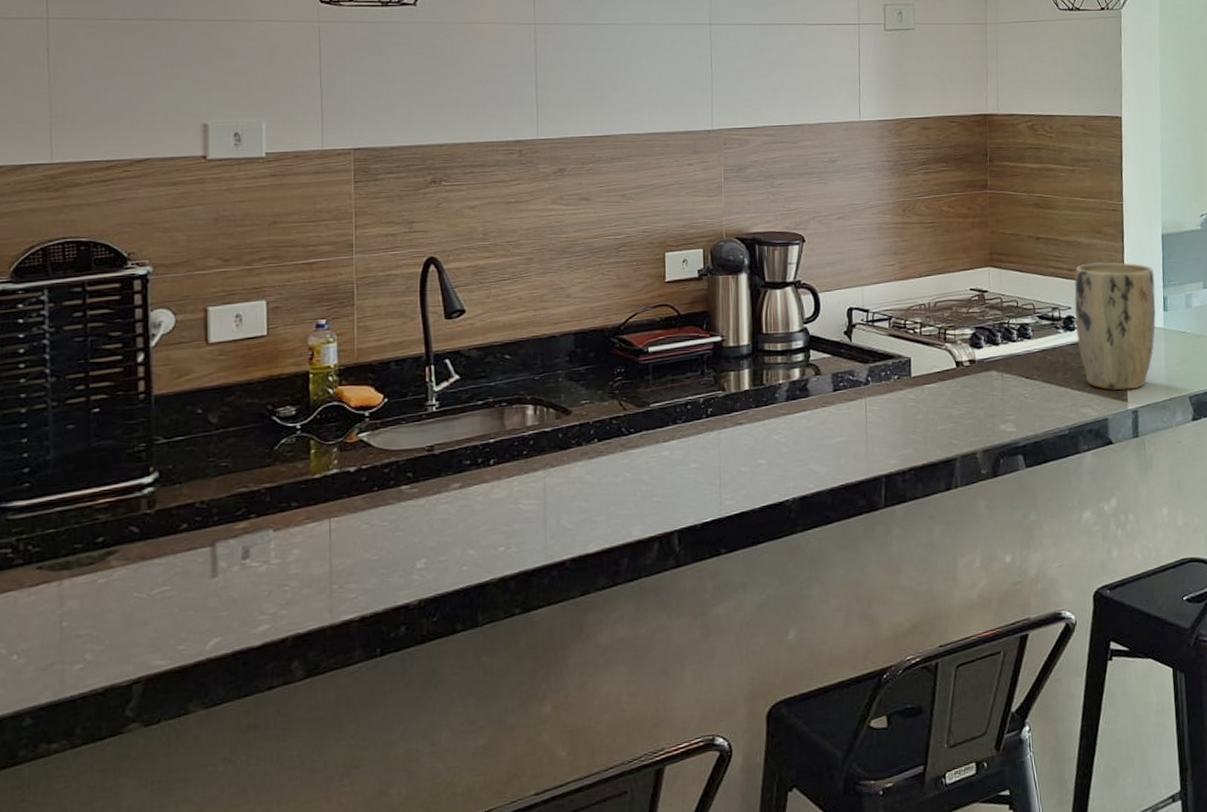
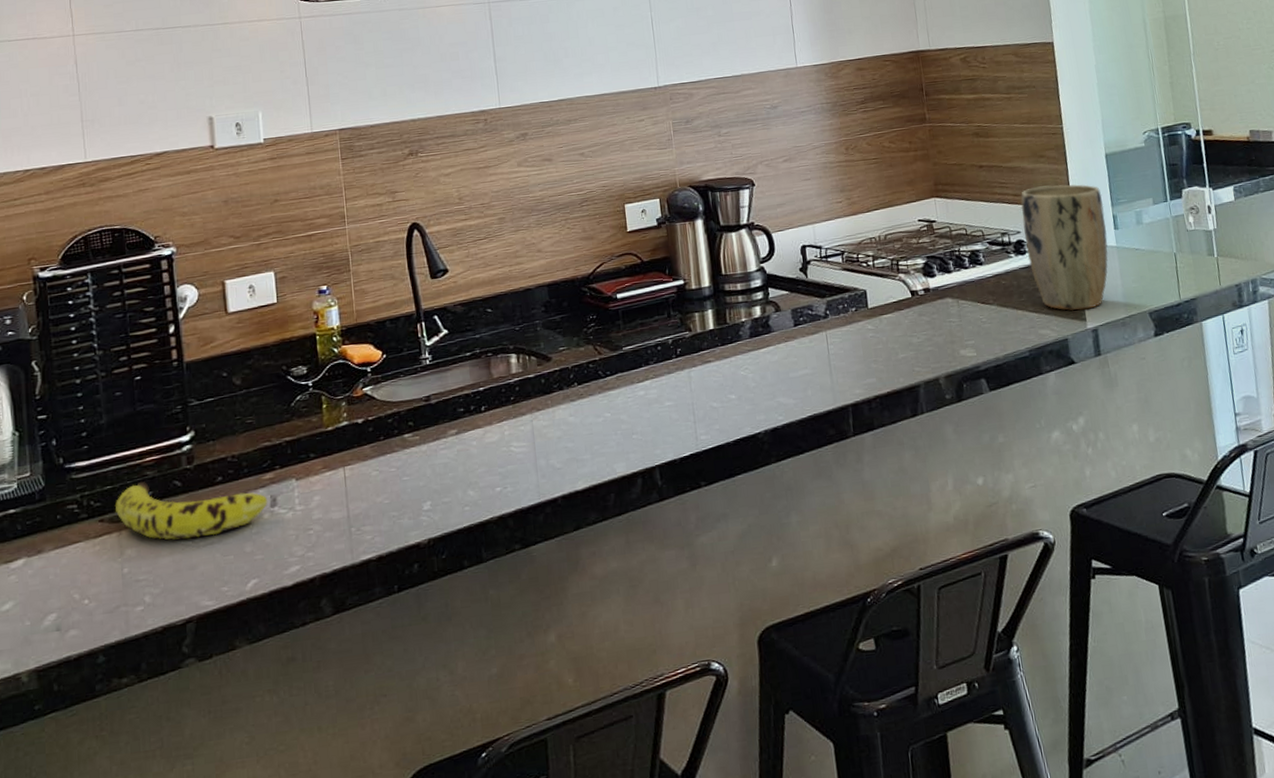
fruit: none [58,526,239,592] -> present [115,482,268,540]

